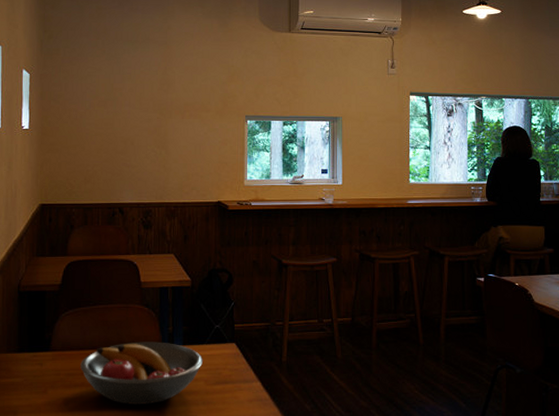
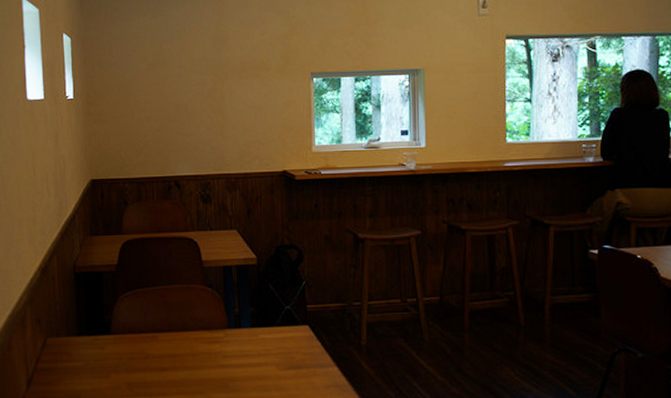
fruit bowl: present [80,341,203,405] -> none [143,324,273,390]

